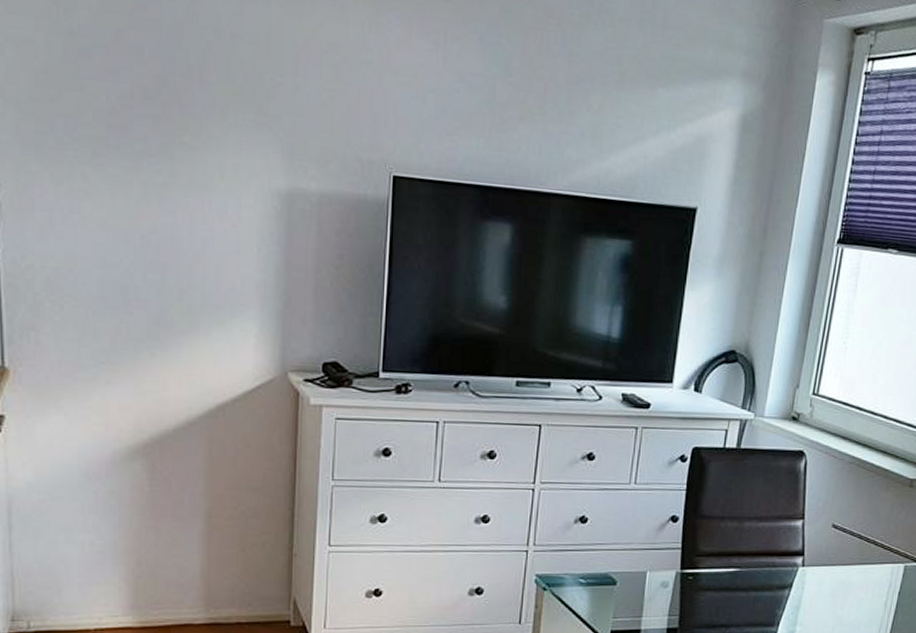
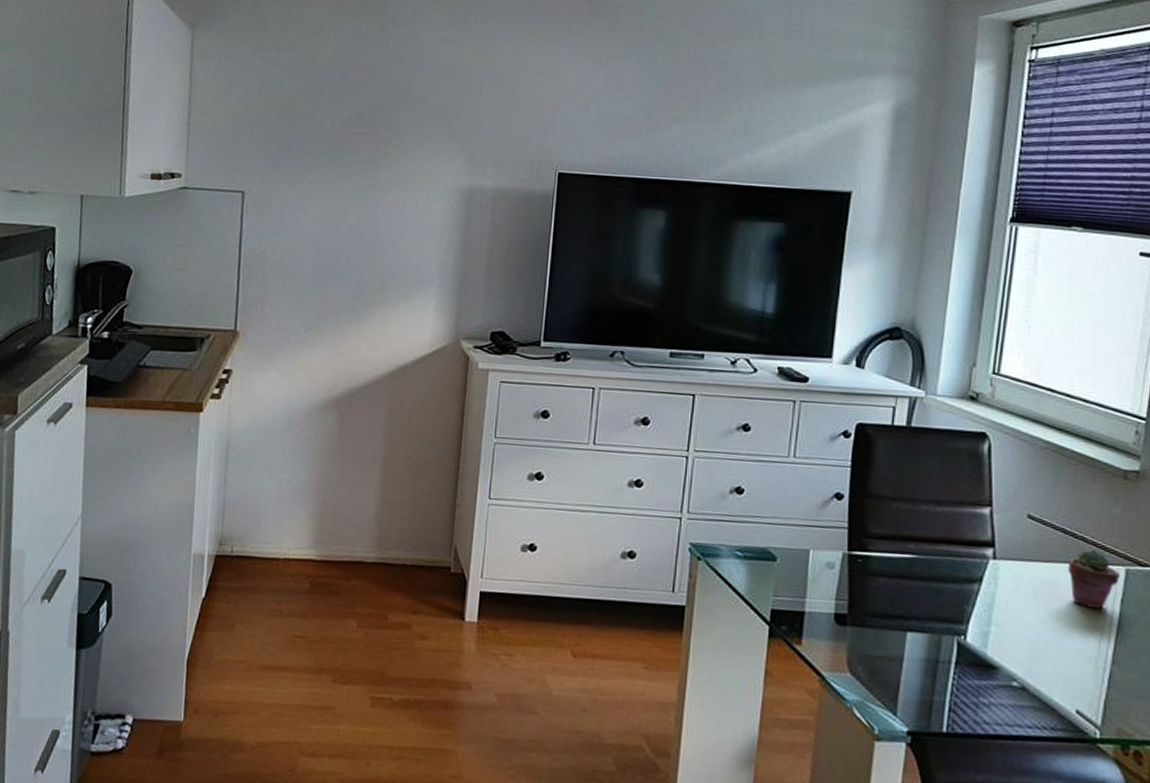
potted succulent: none [860,551,900,602] -> present [1068,549,1120,609]

